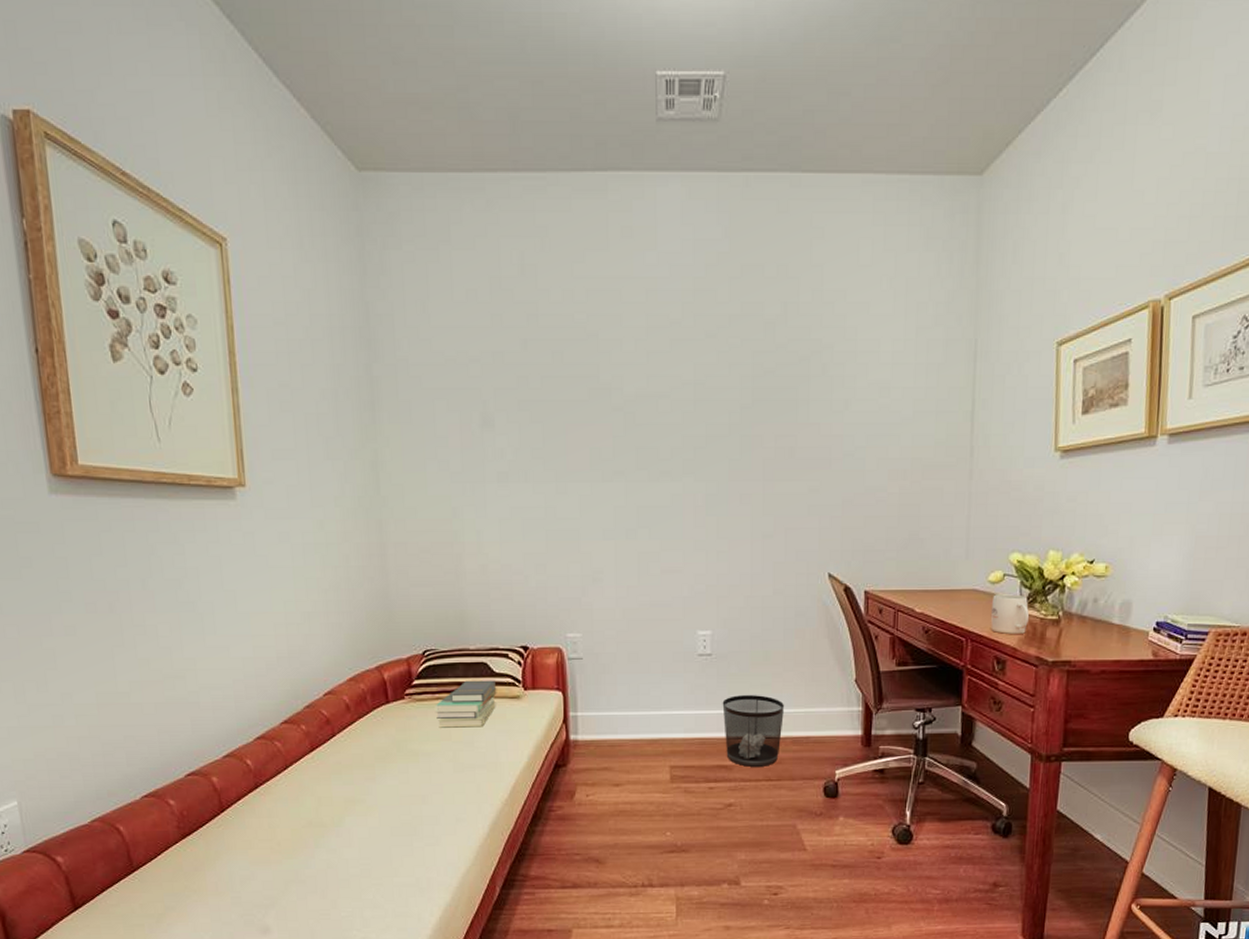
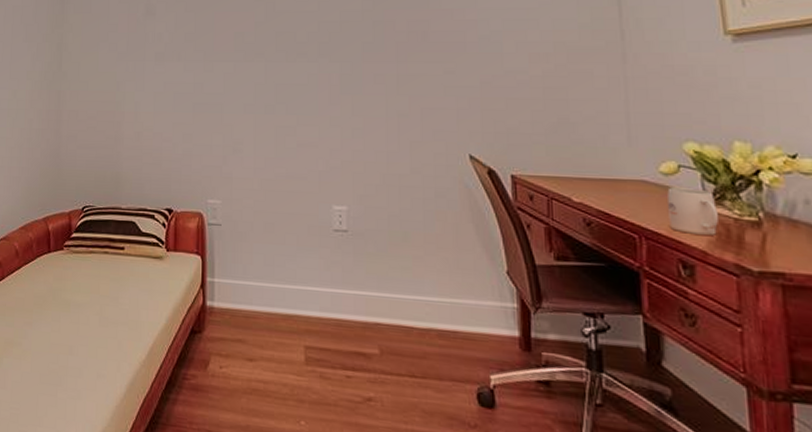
books: present [435,680,497,728] -> none [88,237,143,283]
waste bin: present [722,695,784,767] -> none [359,276,427,360]

